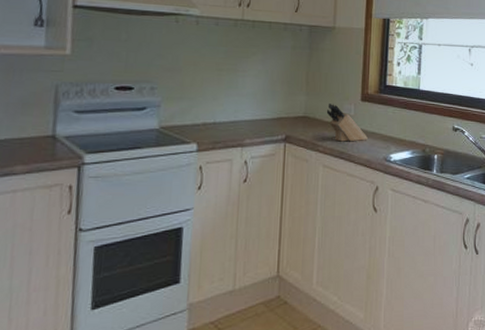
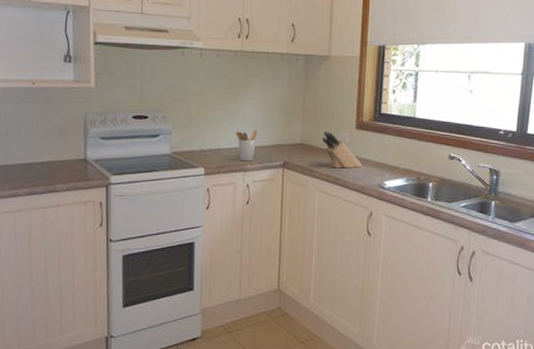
utensil holder: none [233,102,258,136] -> present [235,130,258,162]

